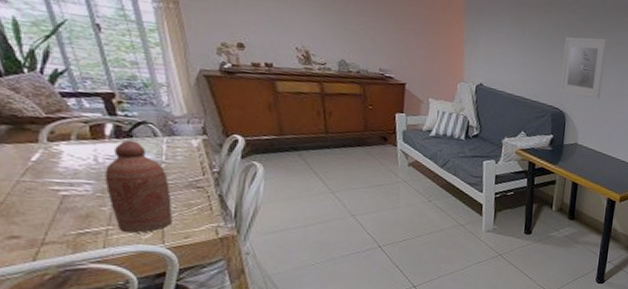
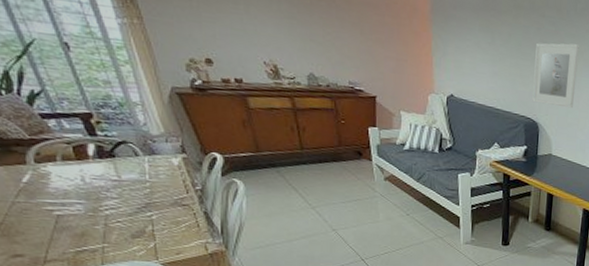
bottle: present [104,140,173,233] -> none [93,160,163,250]

